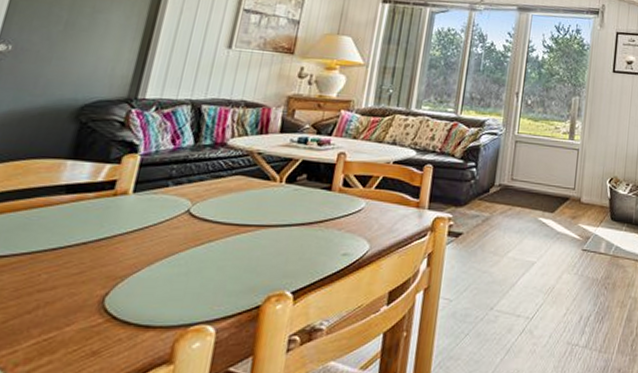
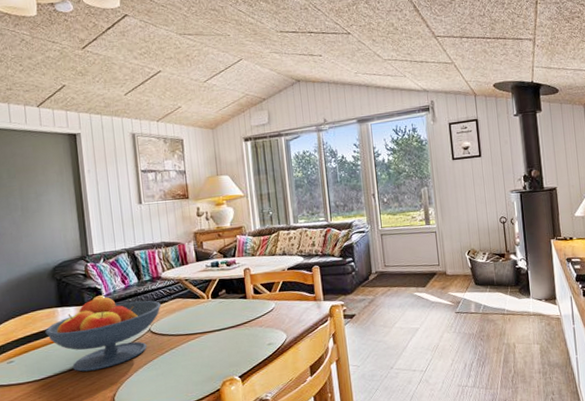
fruit bowl: none [36,155,215,255] -> present [45,297,161,372]

